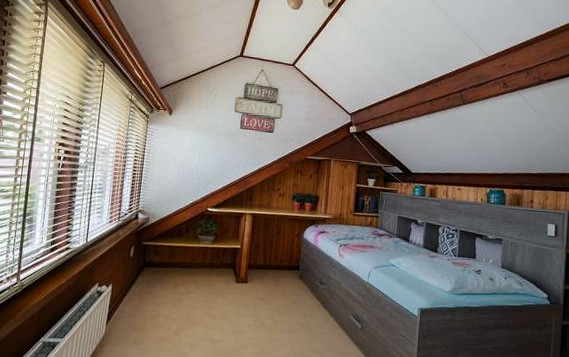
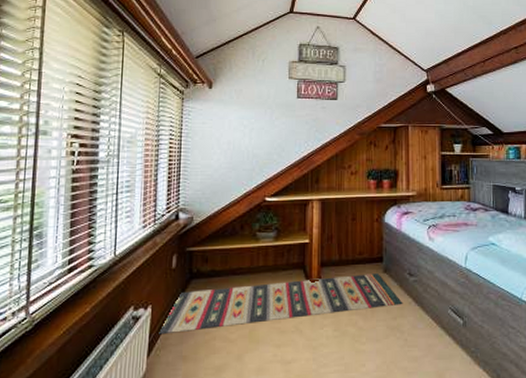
rug: none [116,276,313,308] -> present [159,274,403,335]

